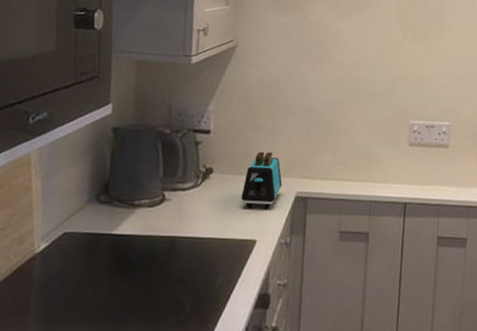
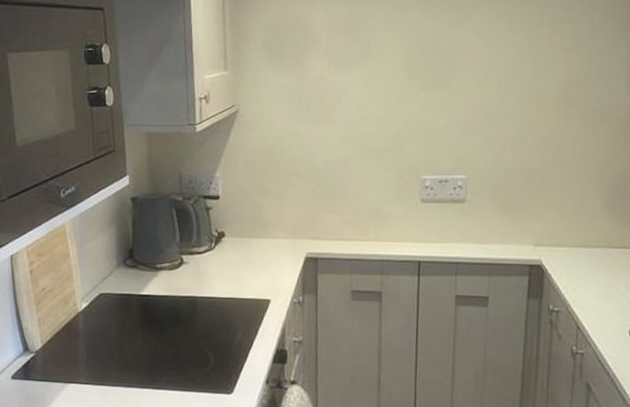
toaster: present [241,151,282,208] -> none [253,214,292,270]

